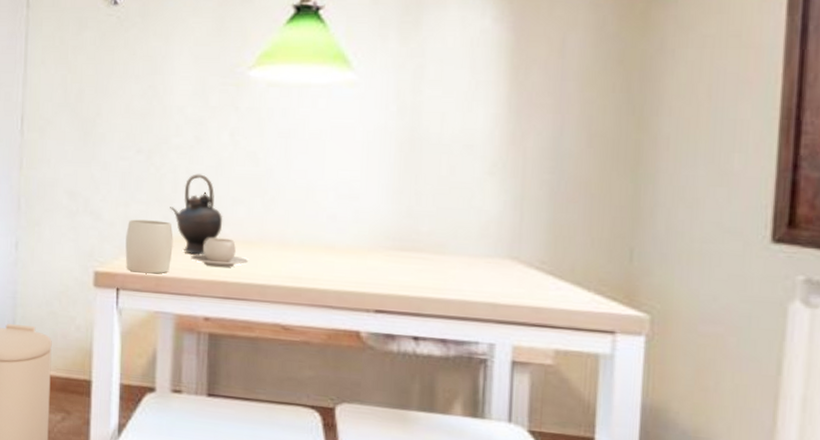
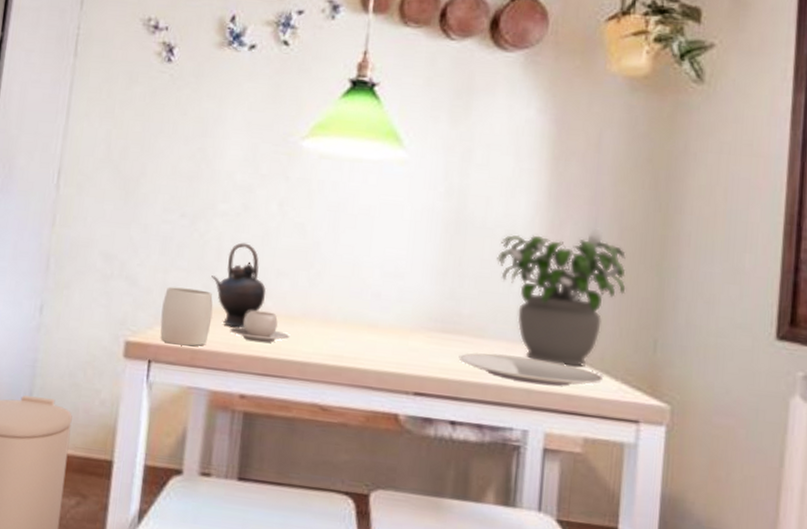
plate: none [419,269,575,300] -> present [458,352,604,386]
potted flower: none [455,136,597,279] -> present [497,228,626,366]

